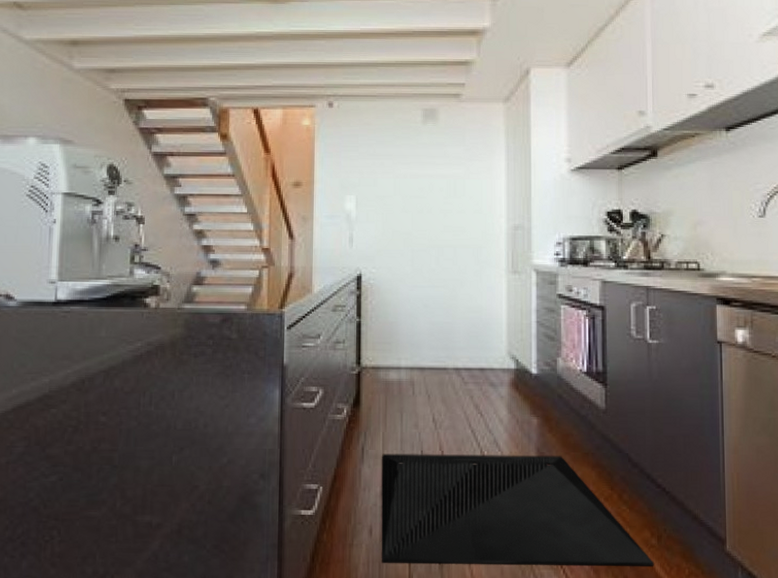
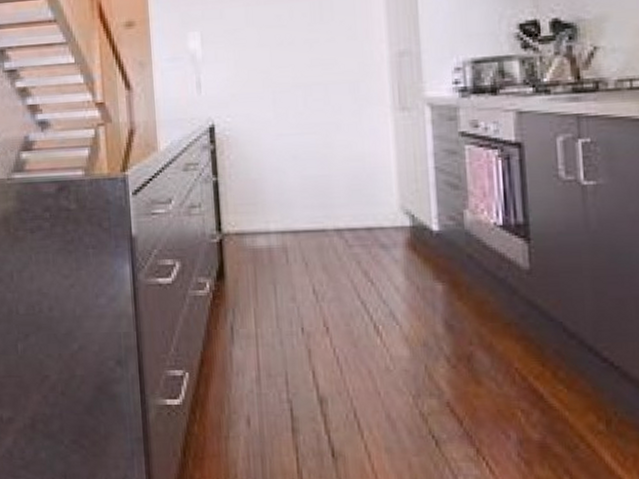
door mat: present [381,453,654,566] -> none [255,328,603,457]

